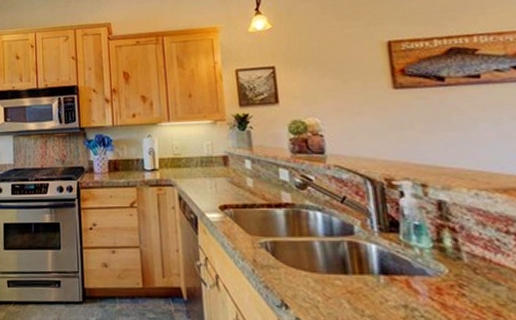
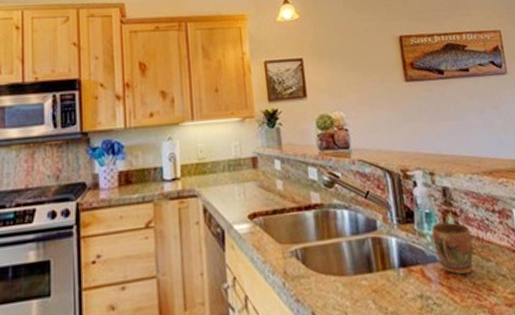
mug: none [421,237,477,294] -> present [431,222,473,275]

